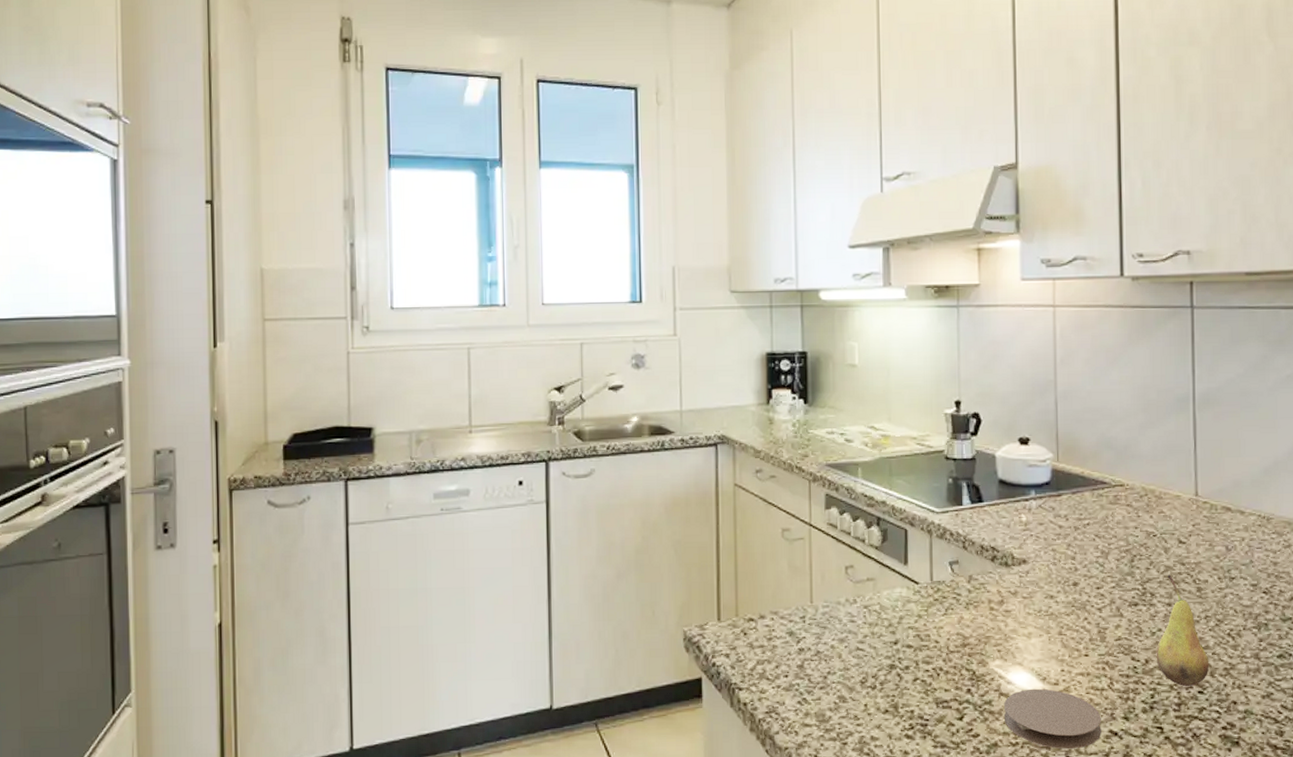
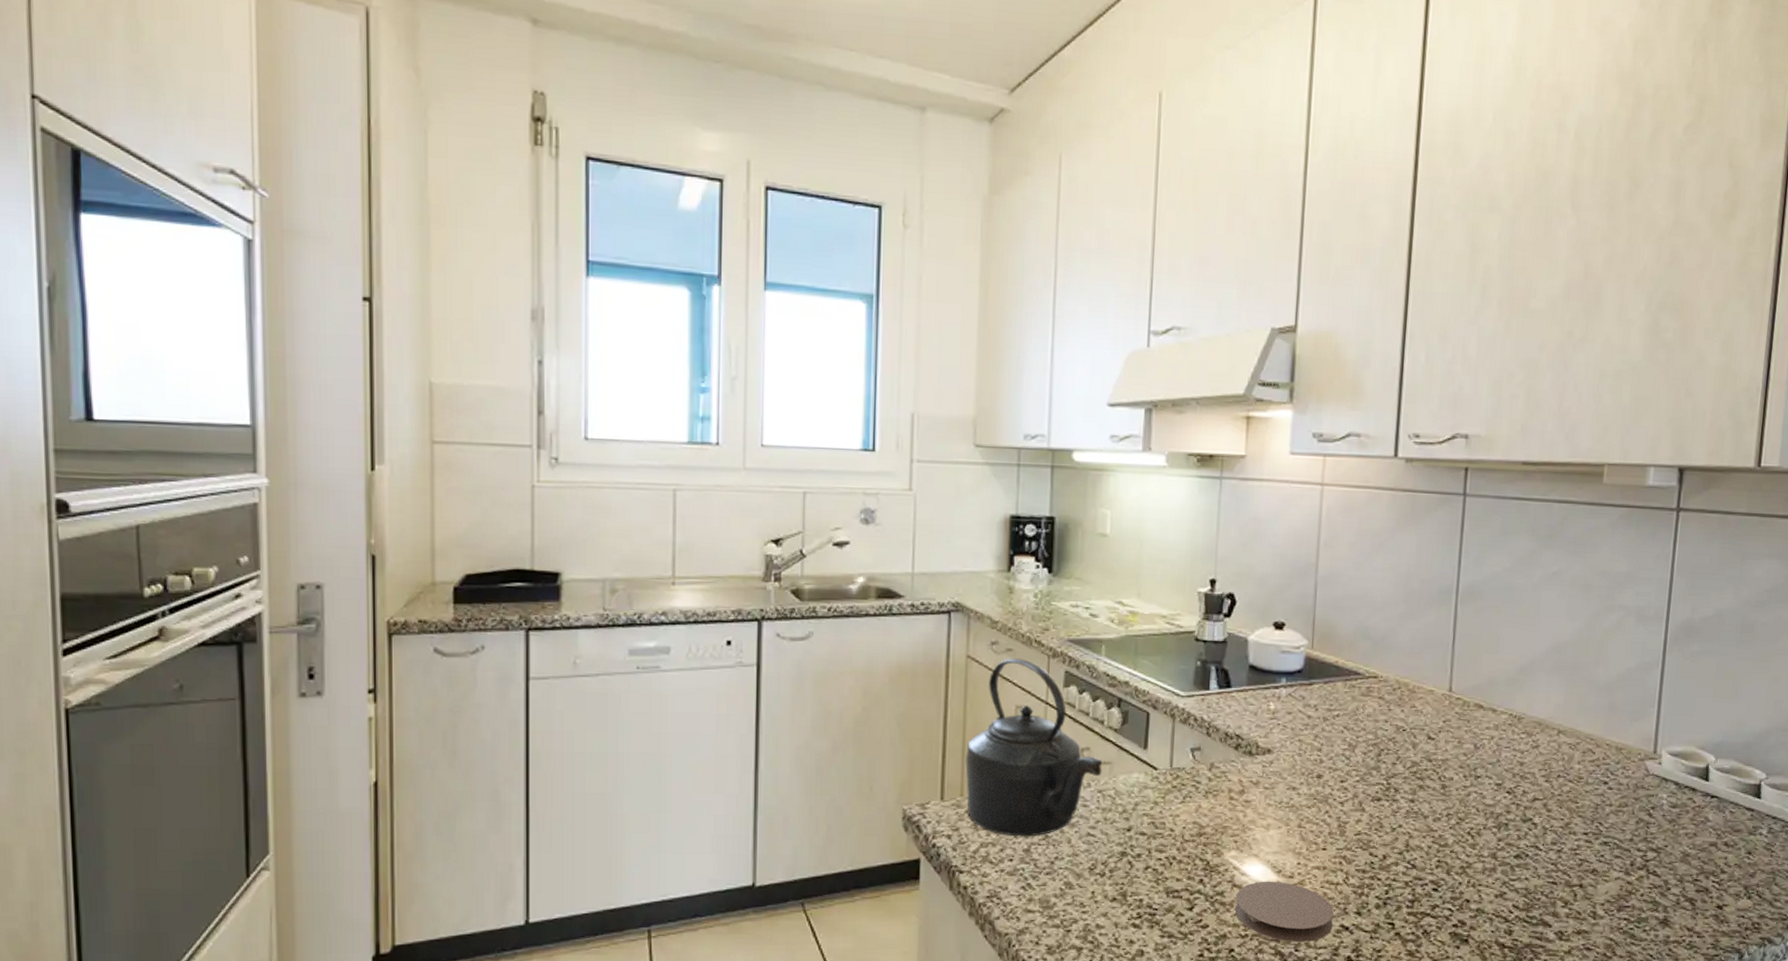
kettle: none [738,484,867,653] -> present [965,657,1103,837]
fruit: present [1156,574,1210,686] -> none [1394,770,1447,883]

